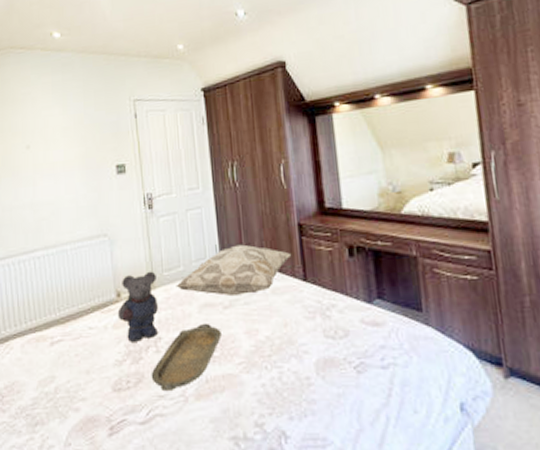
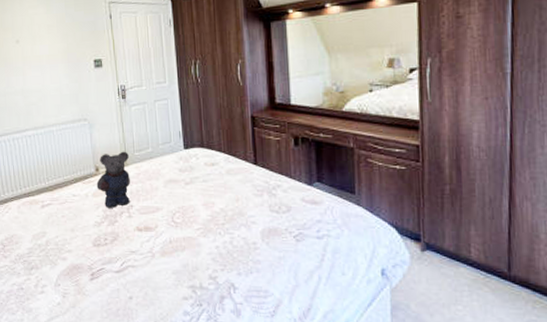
serving tray: present [151,323,221,392] -> none [124,195,183,249]
decorative pillow: present [176,244,292,296] -> none [145,132,245,174]

